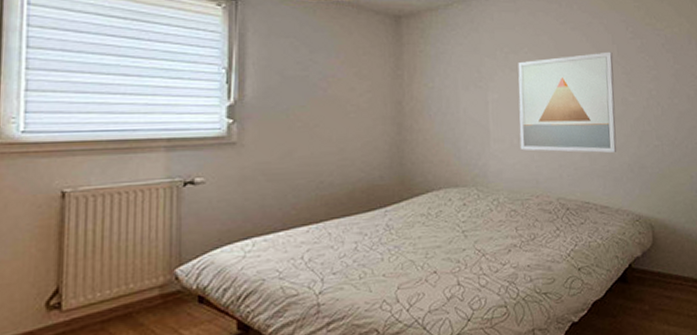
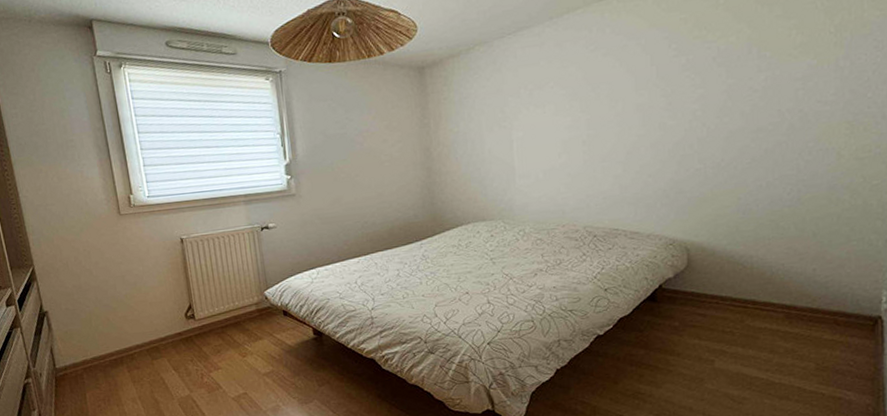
wall art: present [518,51,617,153] -> none [543,74,651,184]

